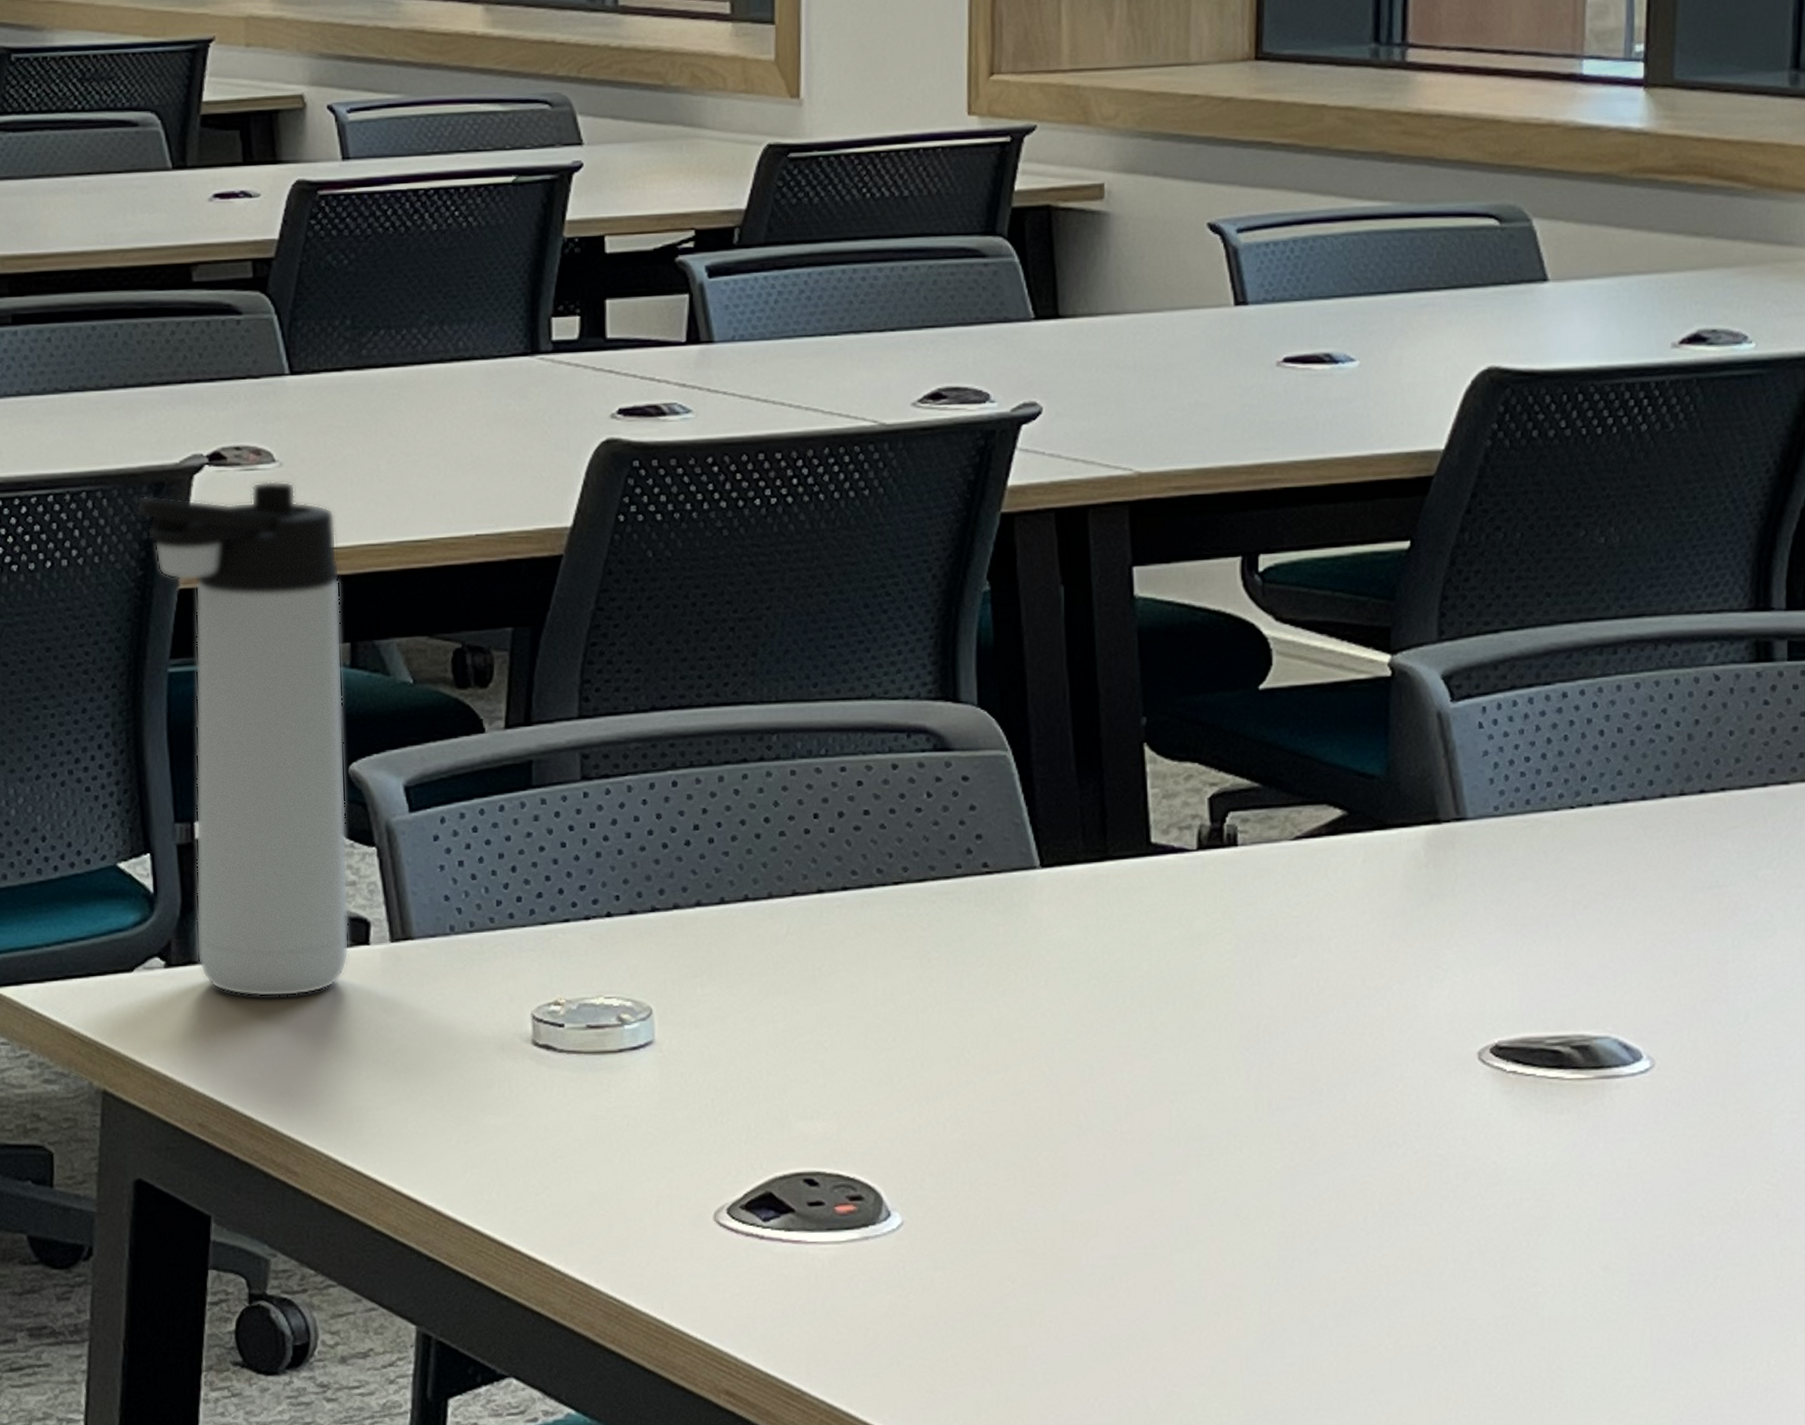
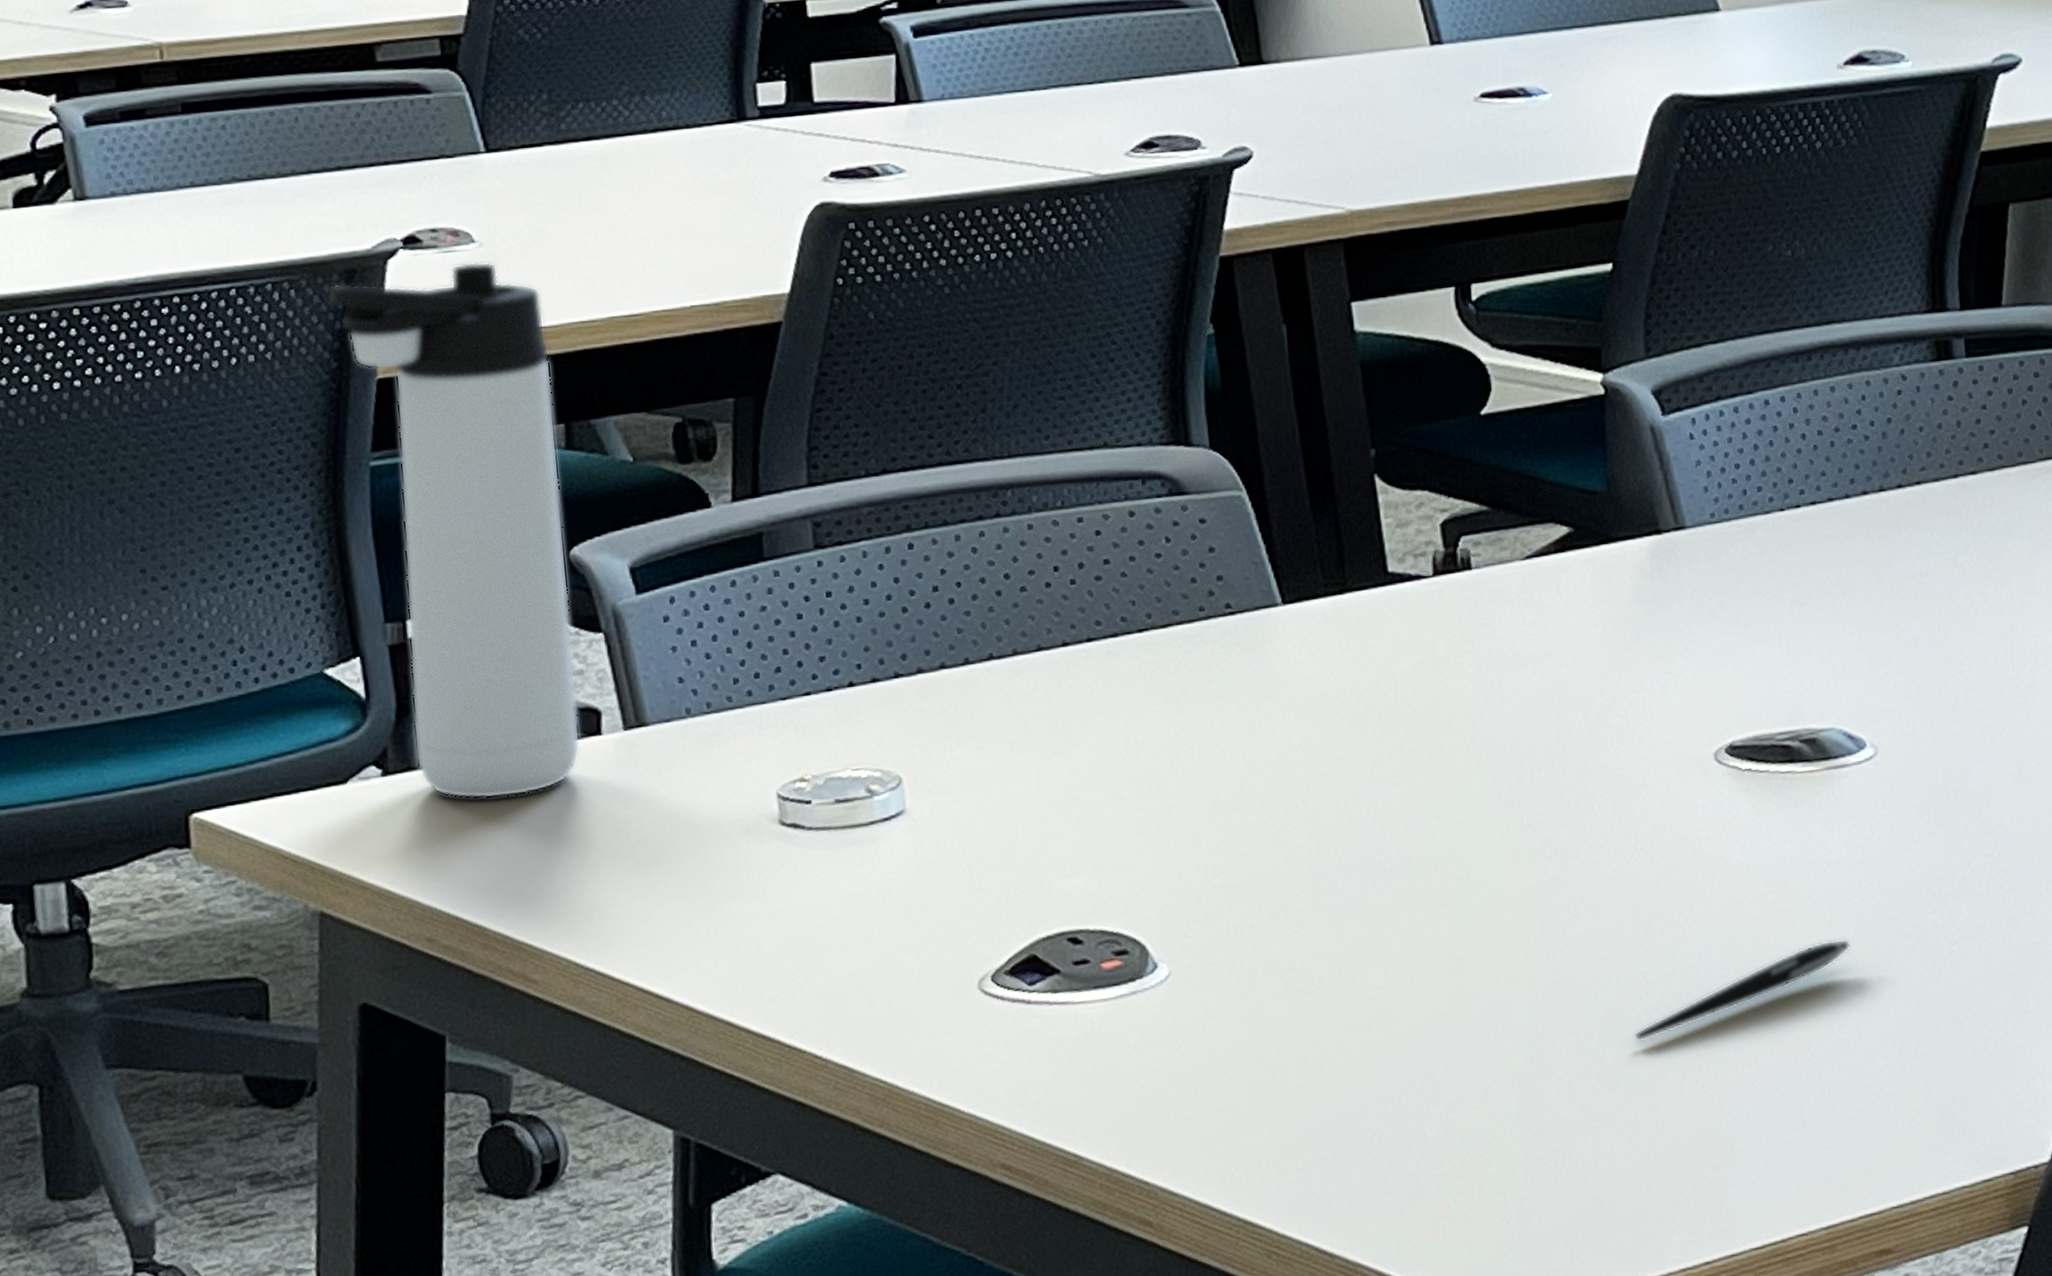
pen: none [1371,1253,1608,1336] -> present [1634,938,1851,1042]

